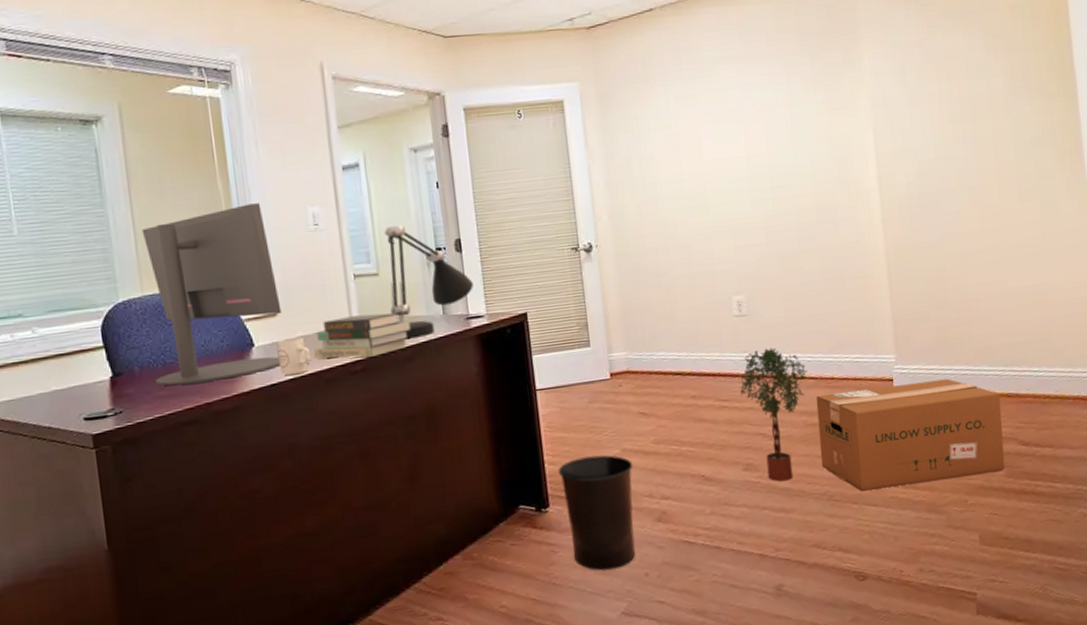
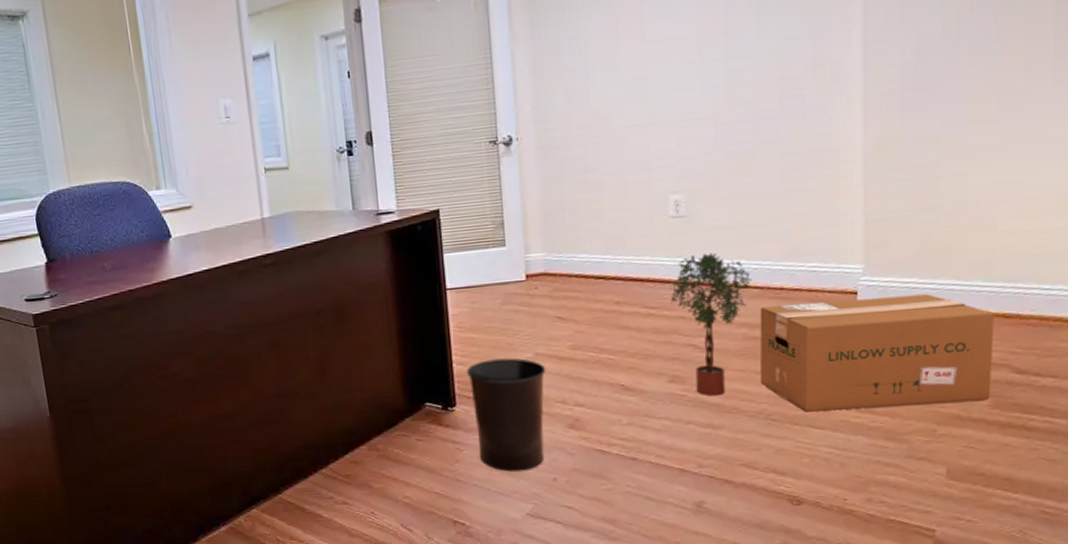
computer monitor: present [141,203,282,386] -> none [67,96,196,273]
mug: present [276,337,312,376] -> none [191,229,225,267]
books: present [314,313,411,359] -> none [227,207,320,252]
desk lamp: present [384,225,473,341] -> none [294,117,384,235]

